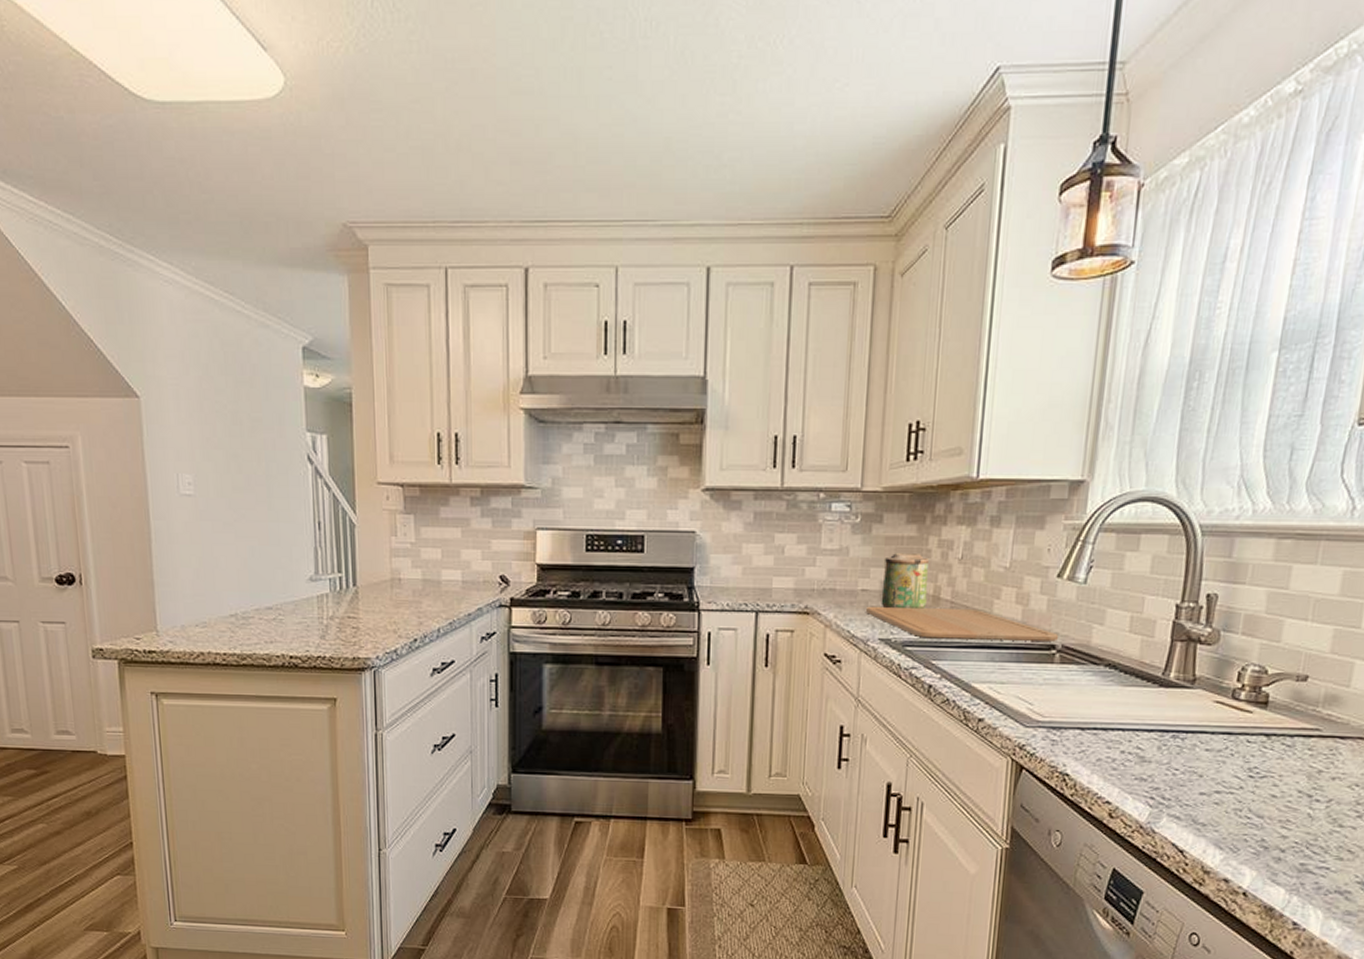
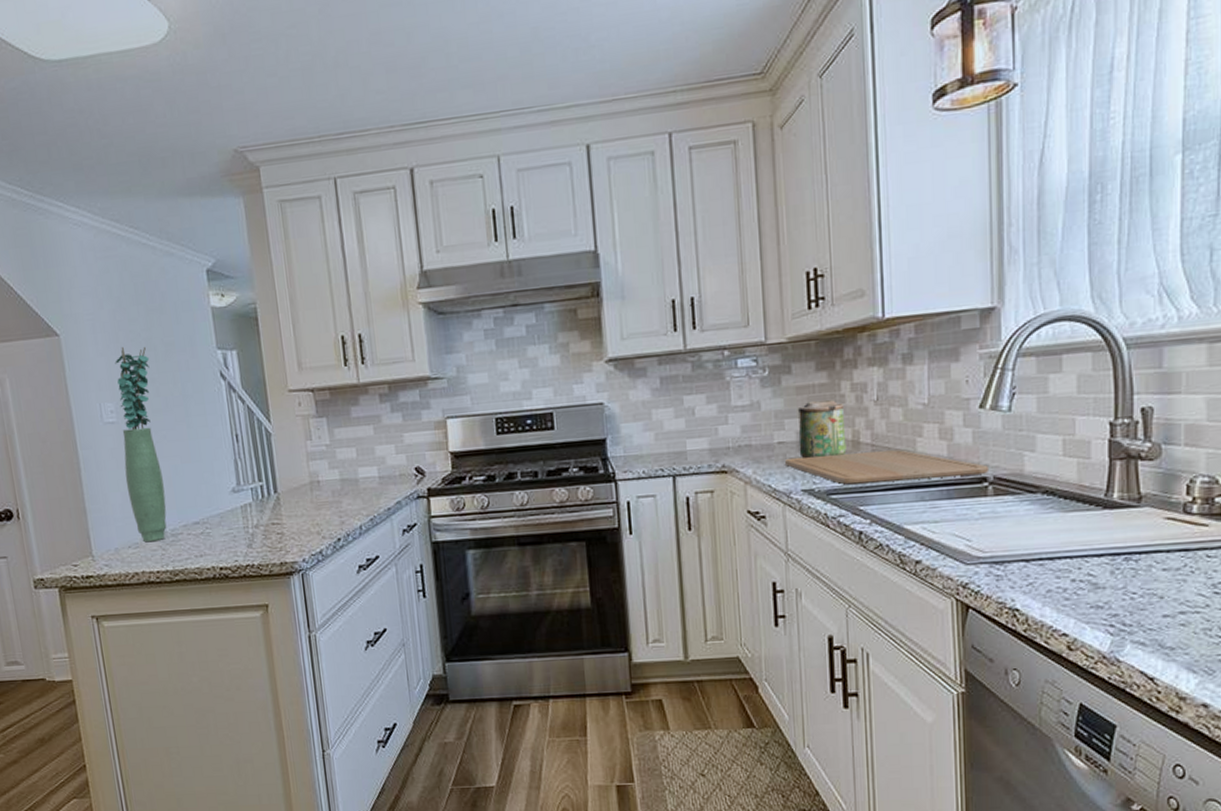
vase: none [197,418,239,623] -> present [115,346,167,543]

